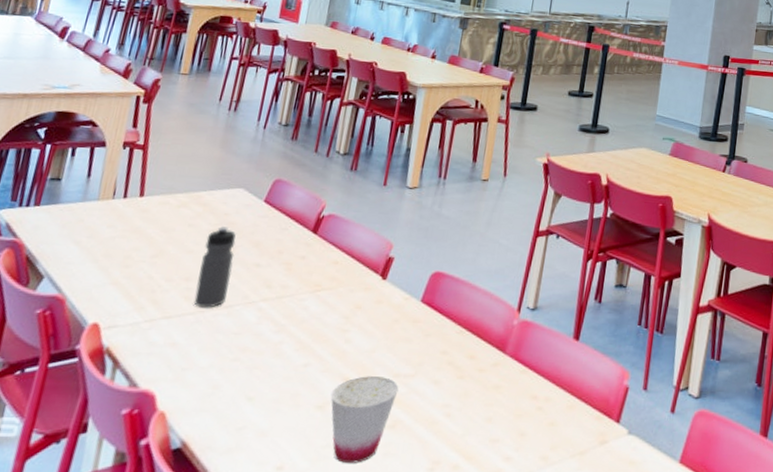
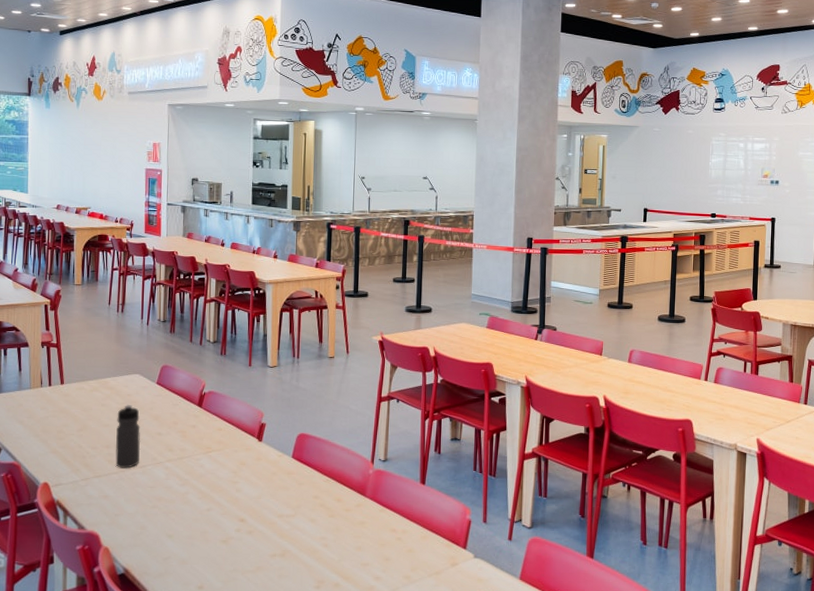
cup: present [330,376,399,463] -> none [231,517,284,583]

